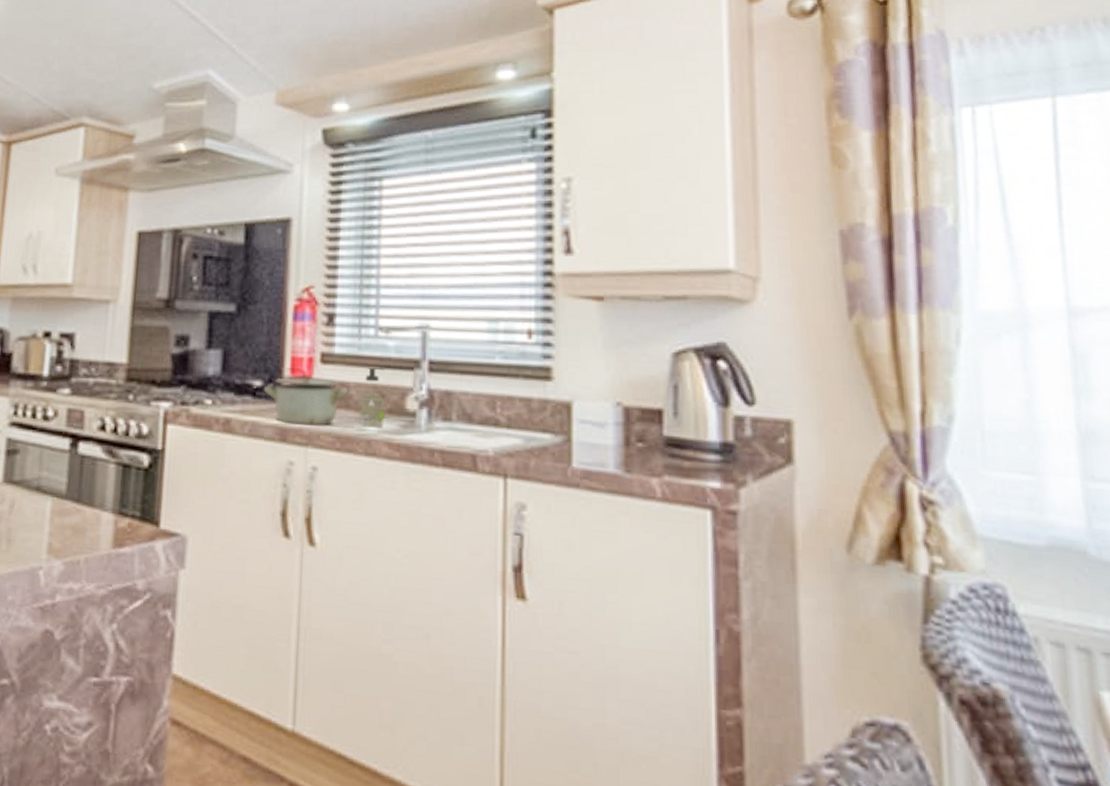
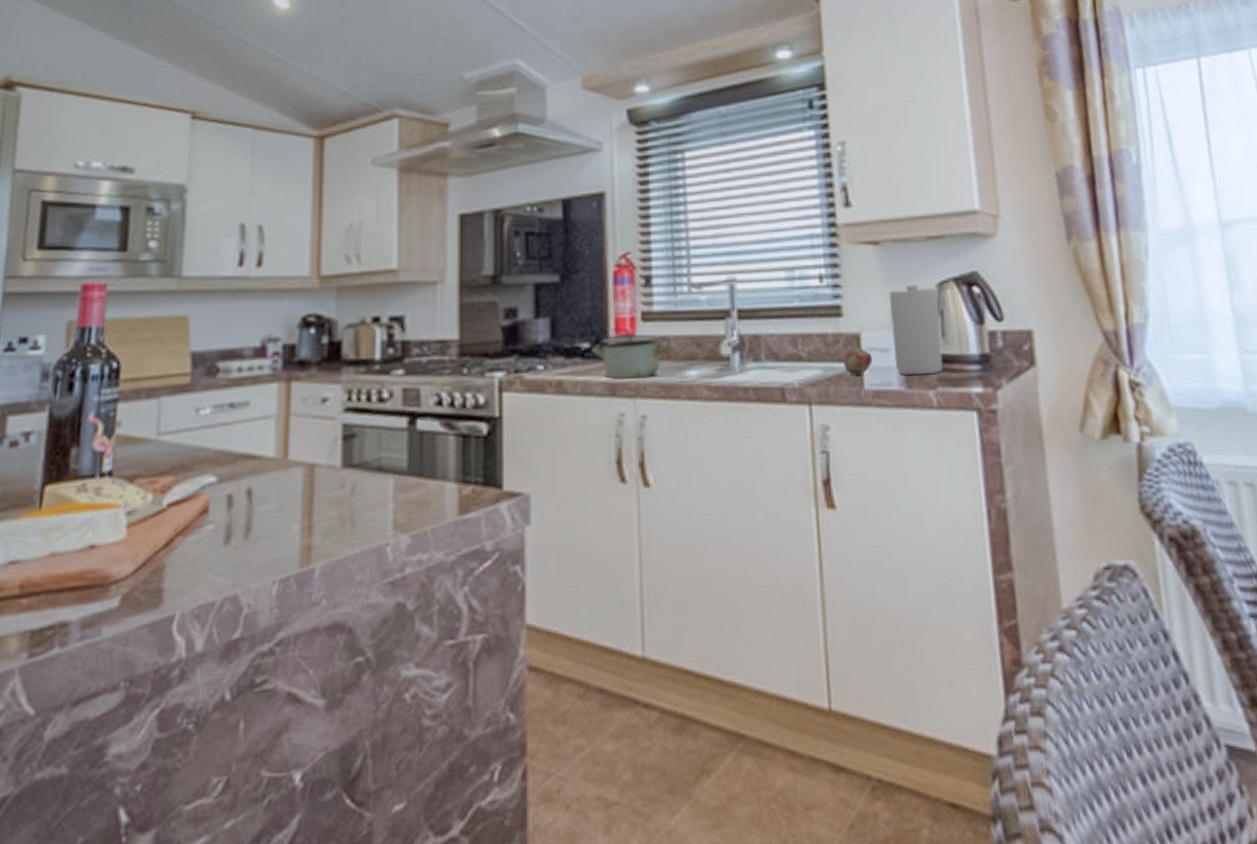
soap dispenser: present [357,366,387,429] -> none [678,319,704,376]
fruit: none [549,417,584,450] -> present [843,347,872,375]
paper towel holder: none [610,351,673,460] -> present [888,284,943,376]

